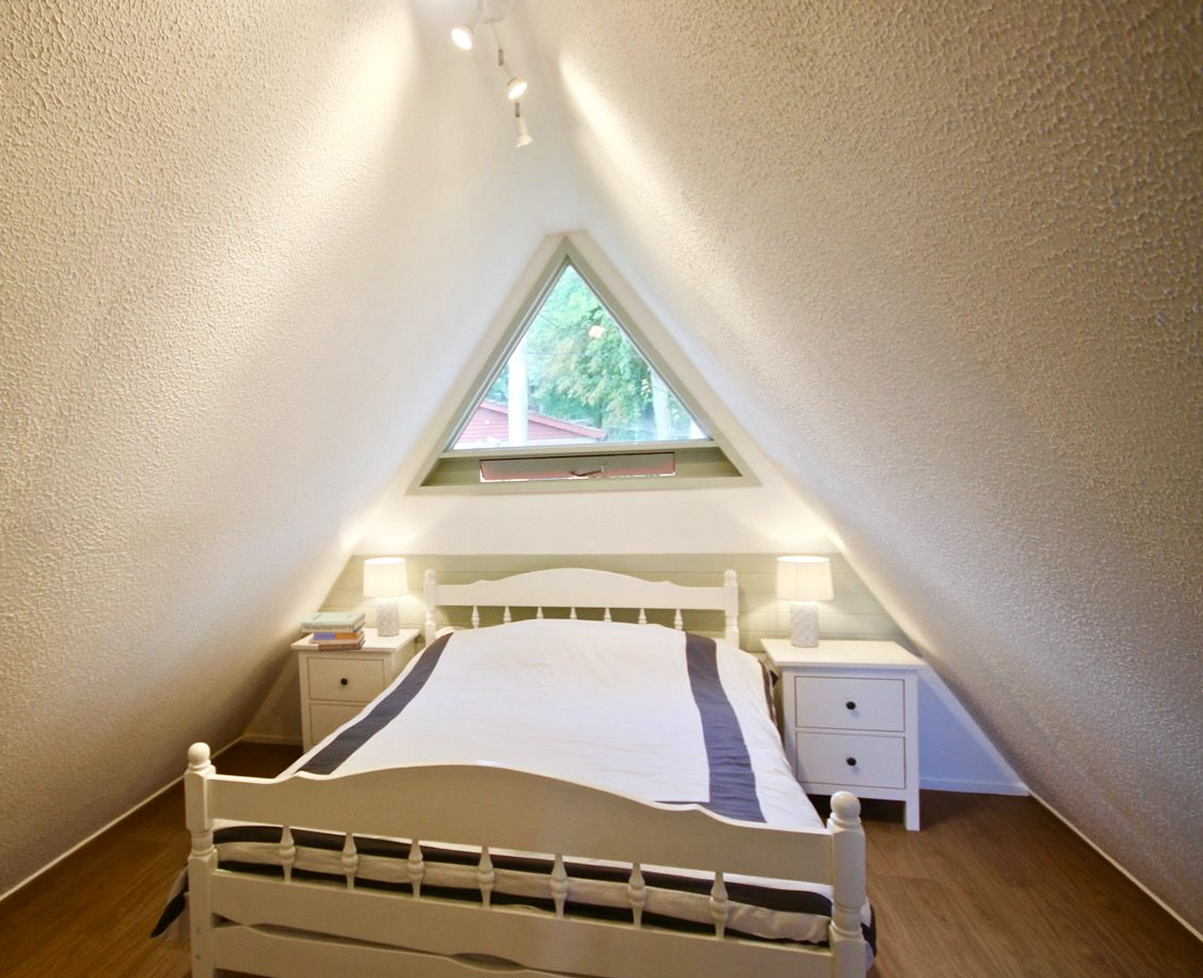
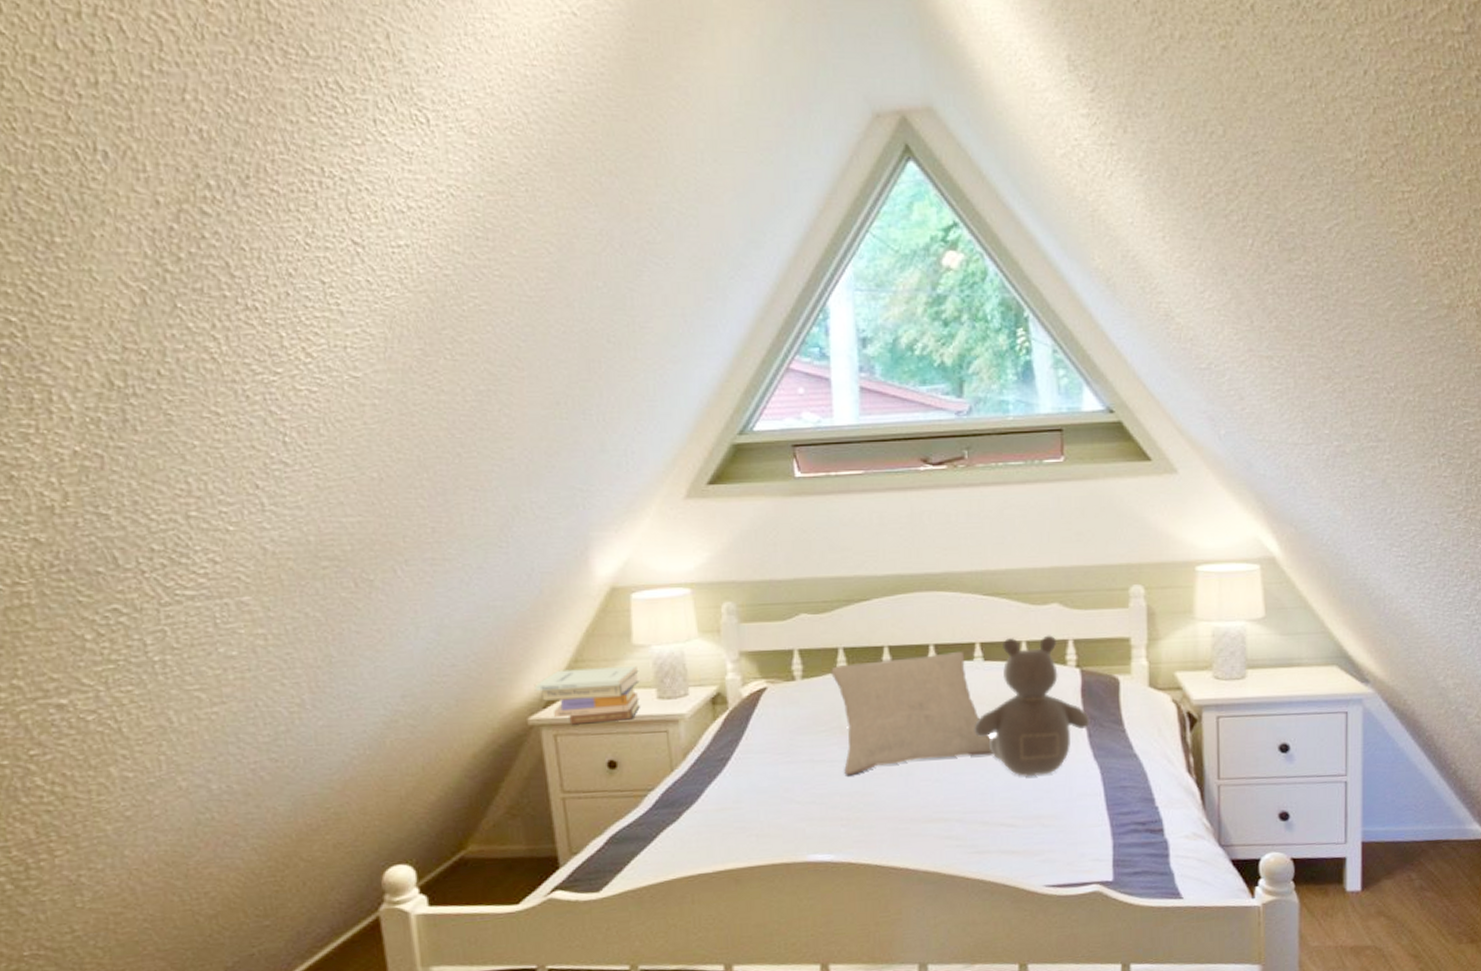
pillow: none [499,613,617,703] -> present [831,651,993,776]
teddy bear: none [603,605,693,714] -> present [974,635,1090,777]

